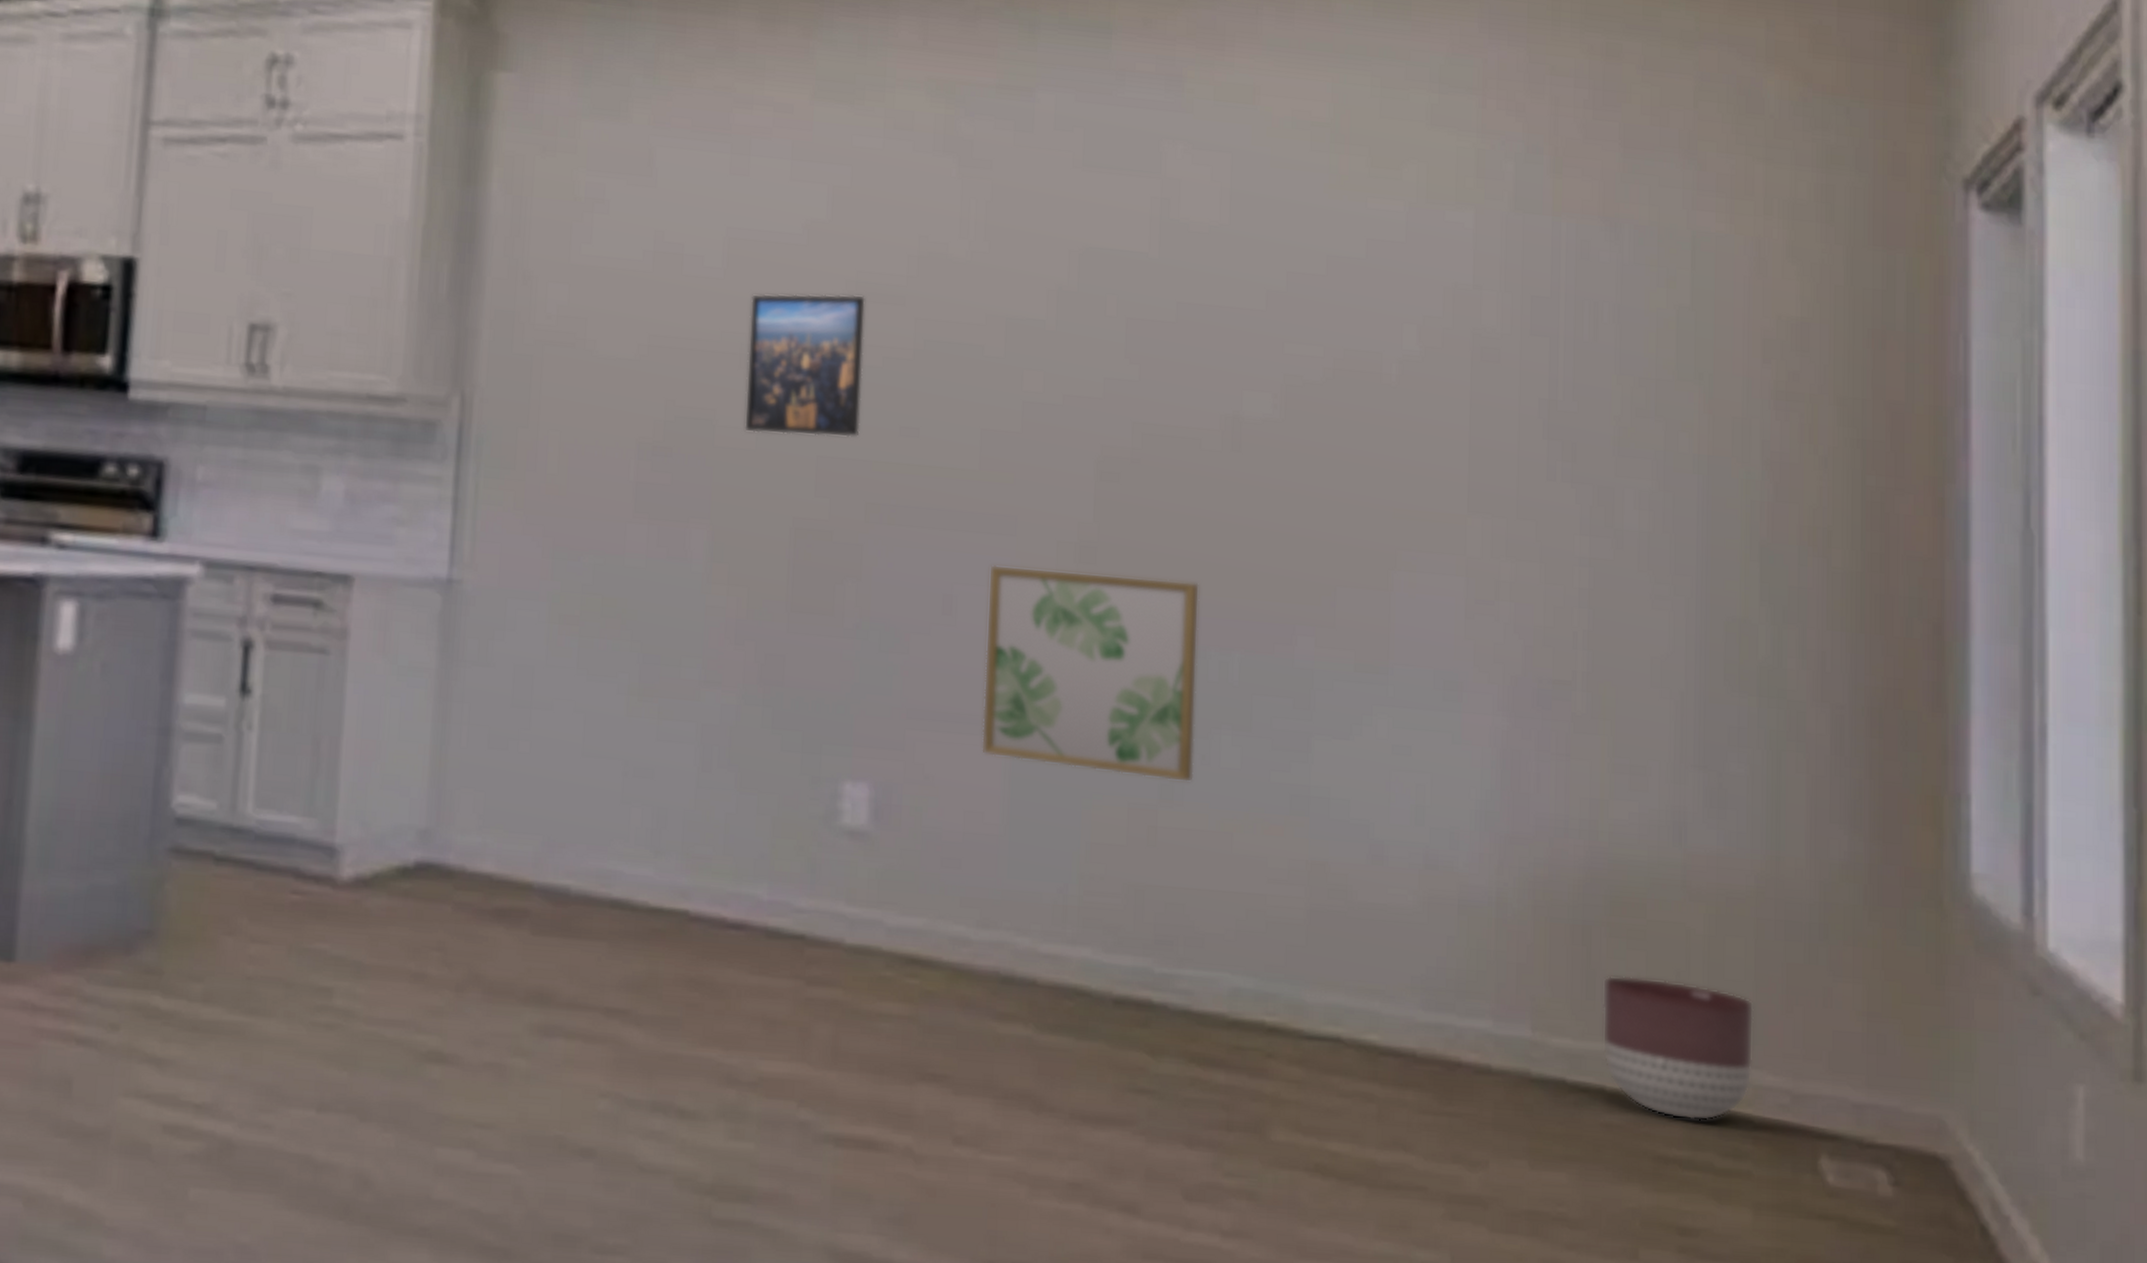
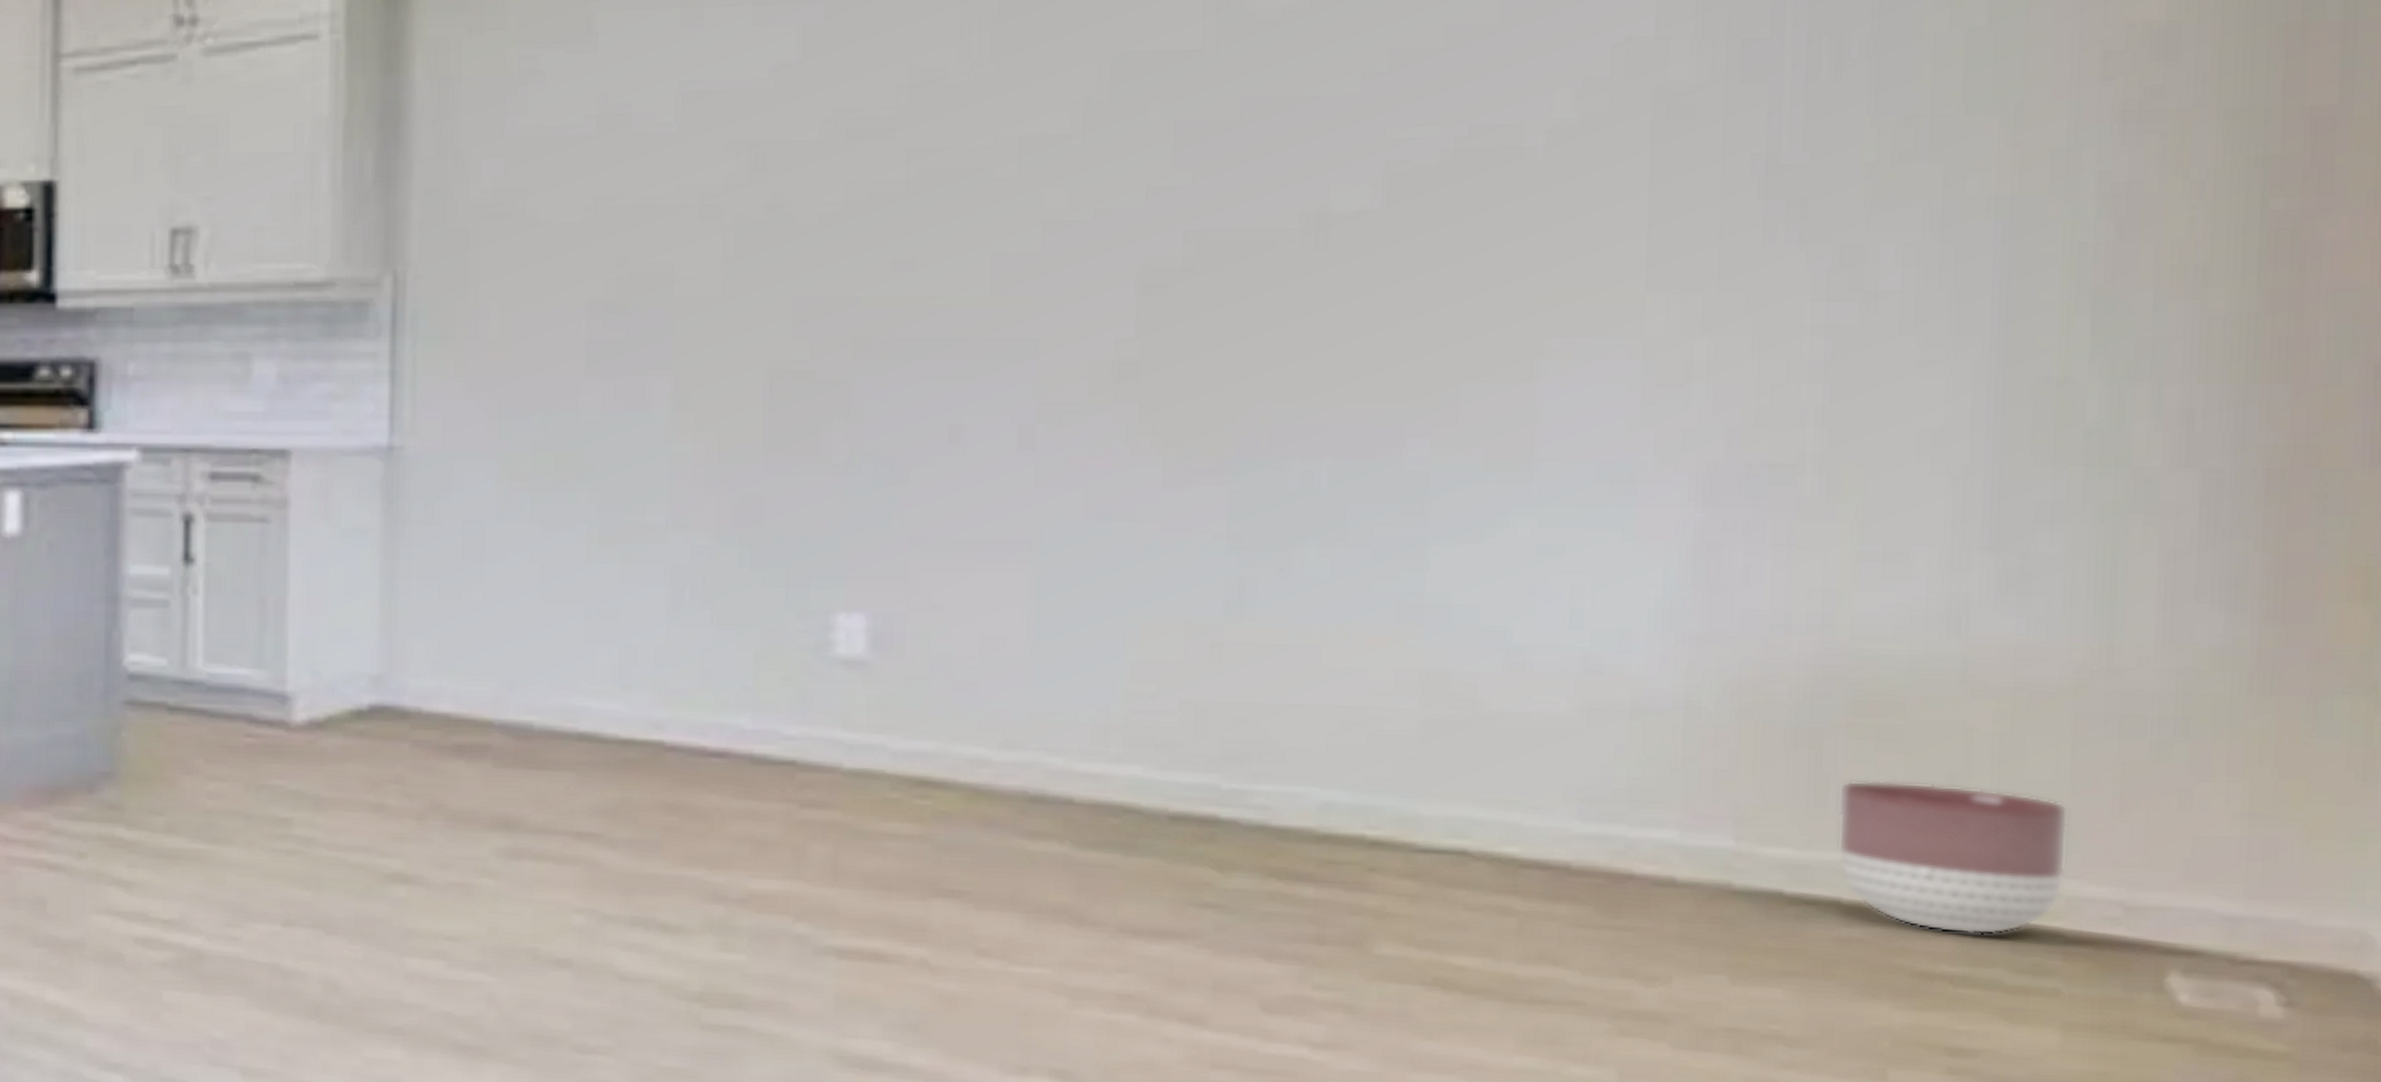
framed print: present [743,293,866,438] -> none [707,133,847,281]
wall art: present [981,564,1200,783] -> none [1000,389,1275,597]

